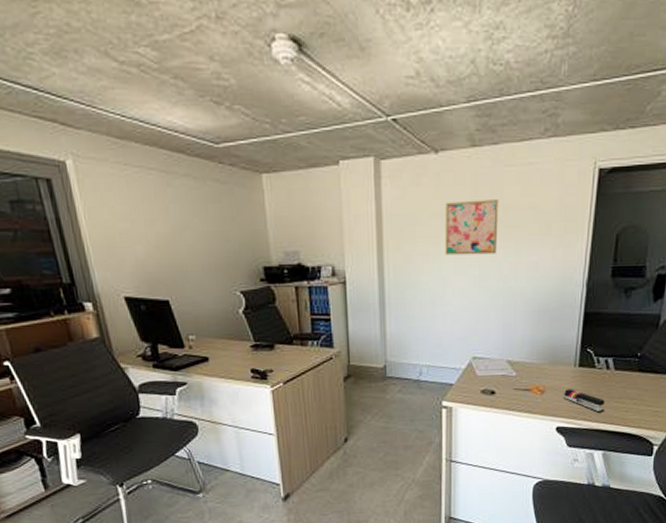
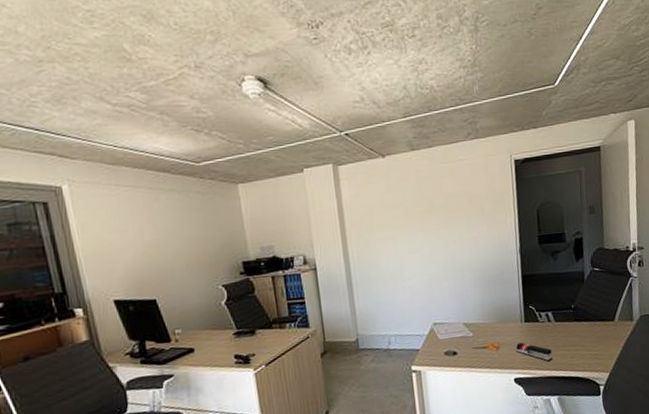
wall art: present [444,200,499,256] -> none [395,190,442,238]

